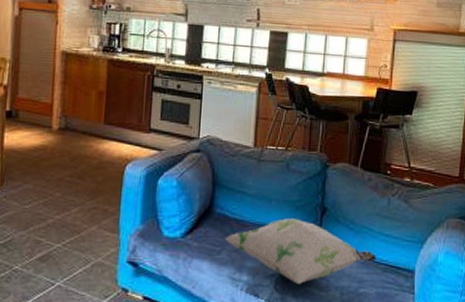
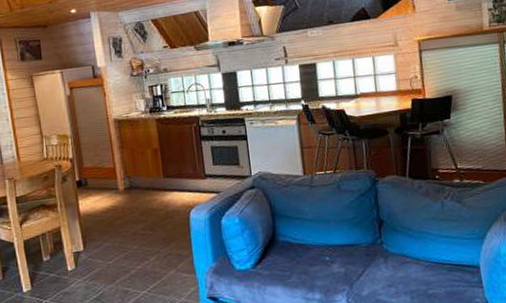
decorative pillow: present [224,218,377,284] -> none [292,234,441,295]

